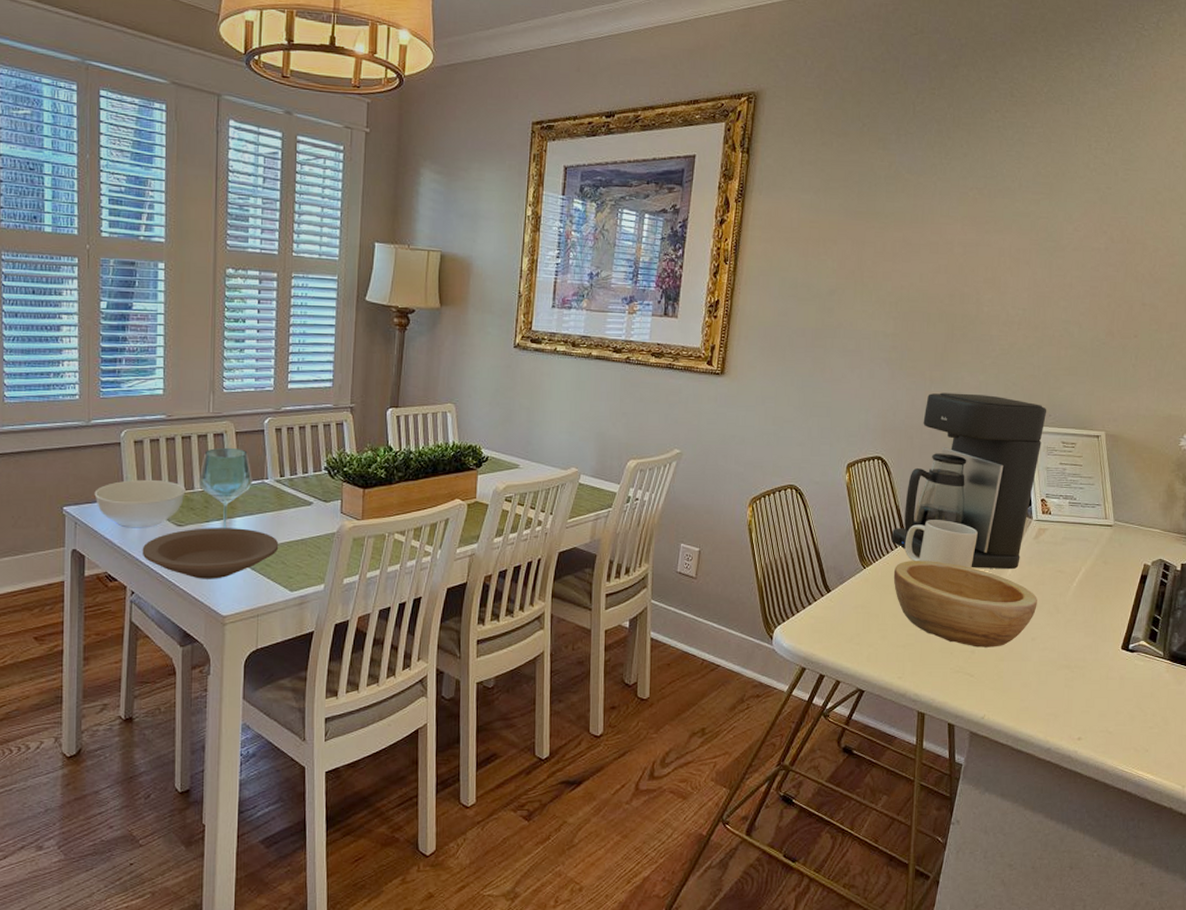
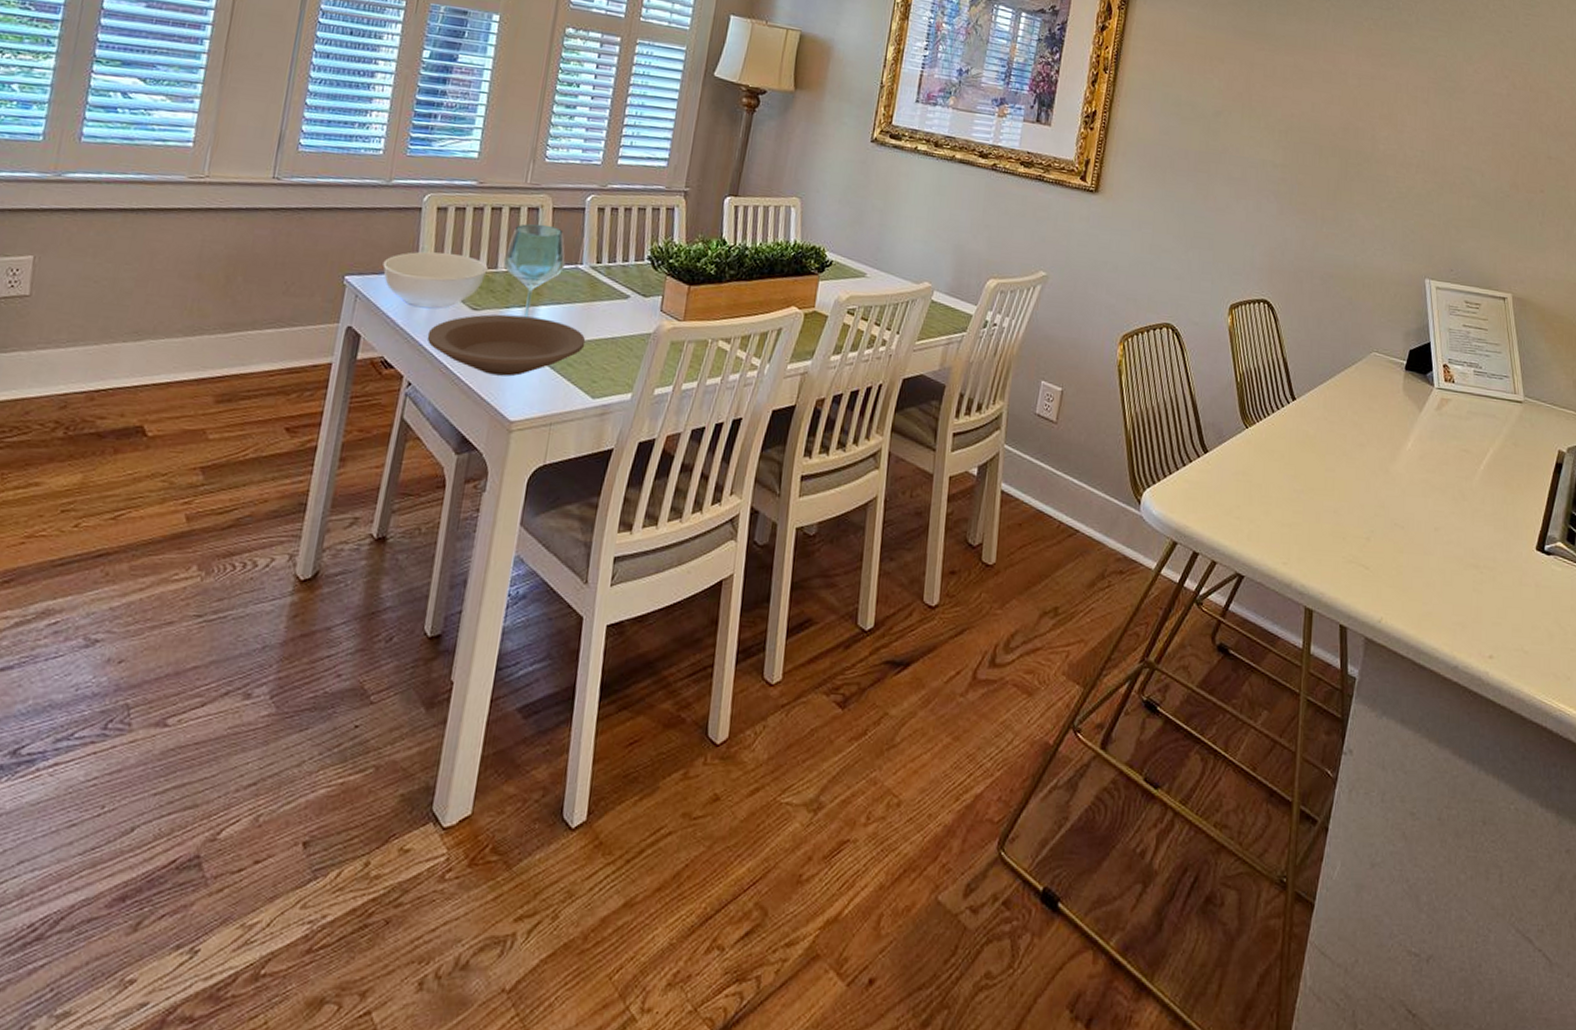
coffee maker: present [891,392,1047,569] -> none [1277,234,1449,443]
bowl: present [893,561,1037,647] -> none [1279,423,1441,536]
cup: present [905,520,978,568] -> none [1292,377,1374,438]

